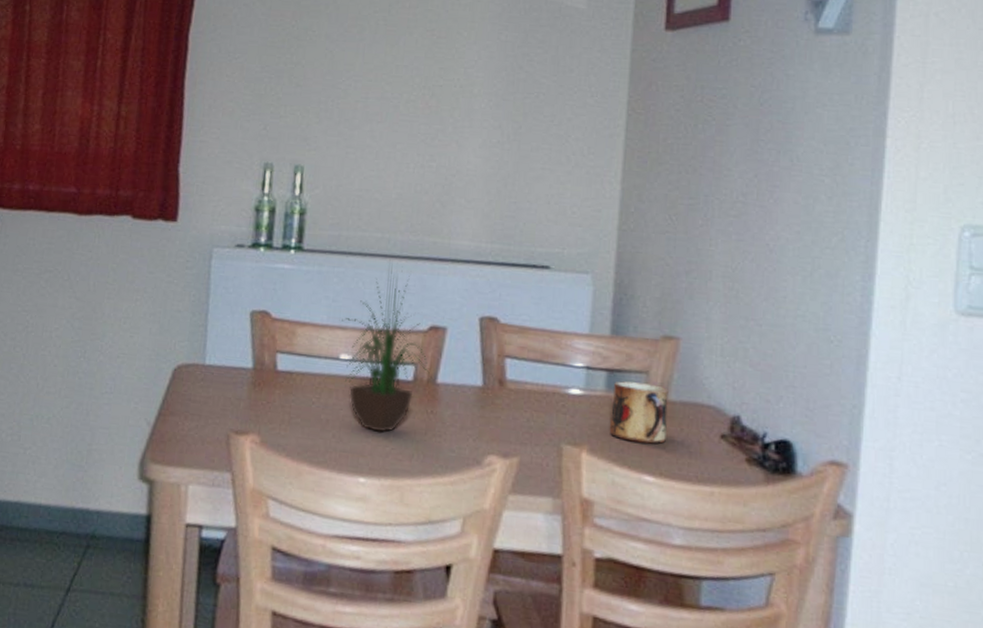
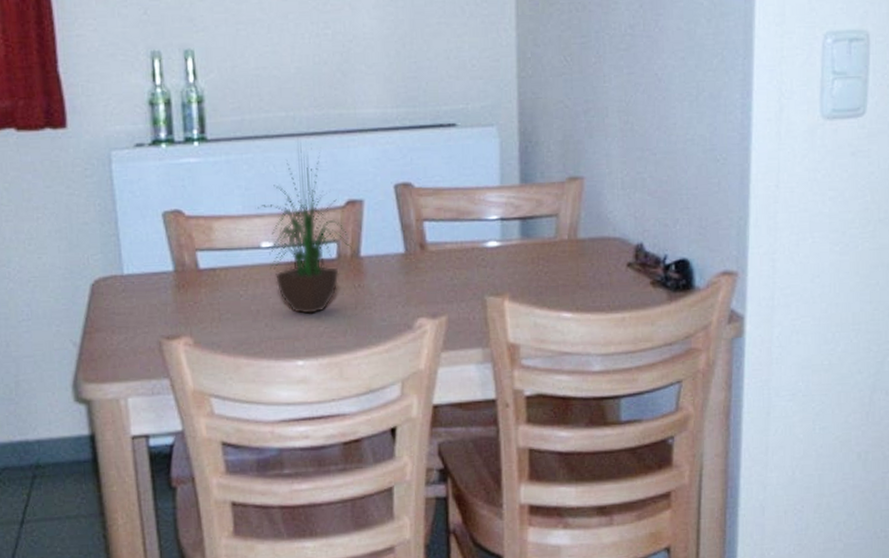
mug: present [609,381,669,444] -> none [527,225,579,283]

